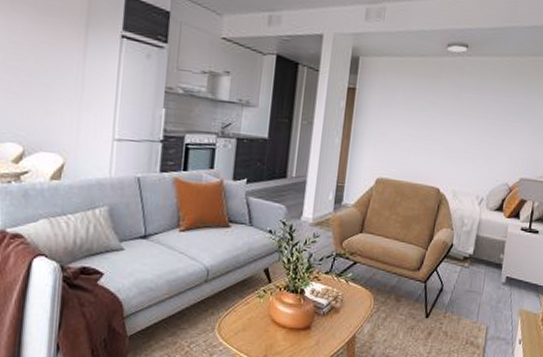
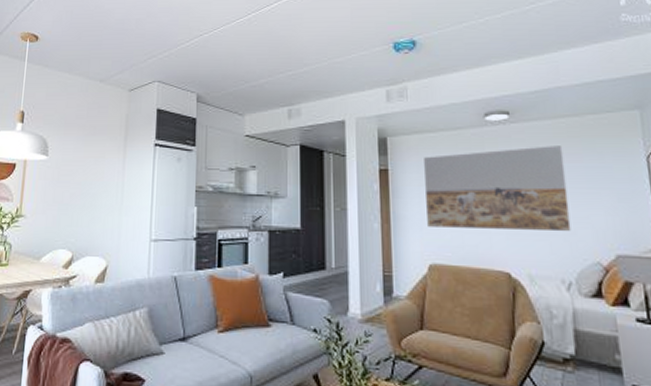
wall art: none [381,79,503,156] -> present [424,146,571,231]

